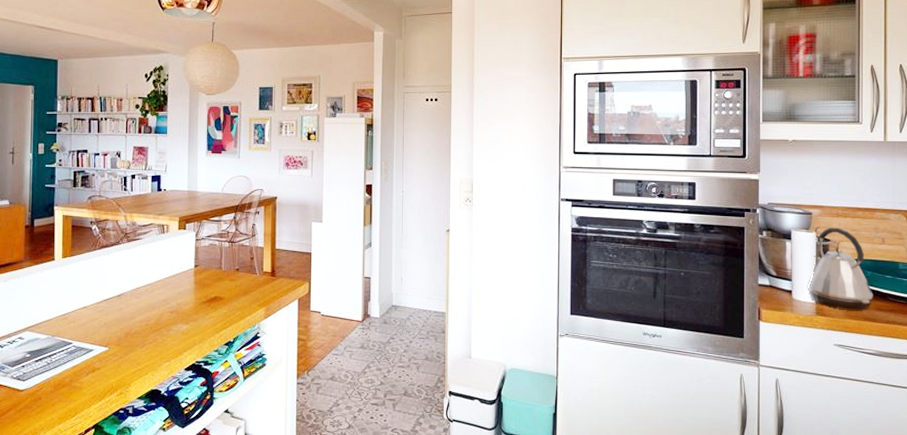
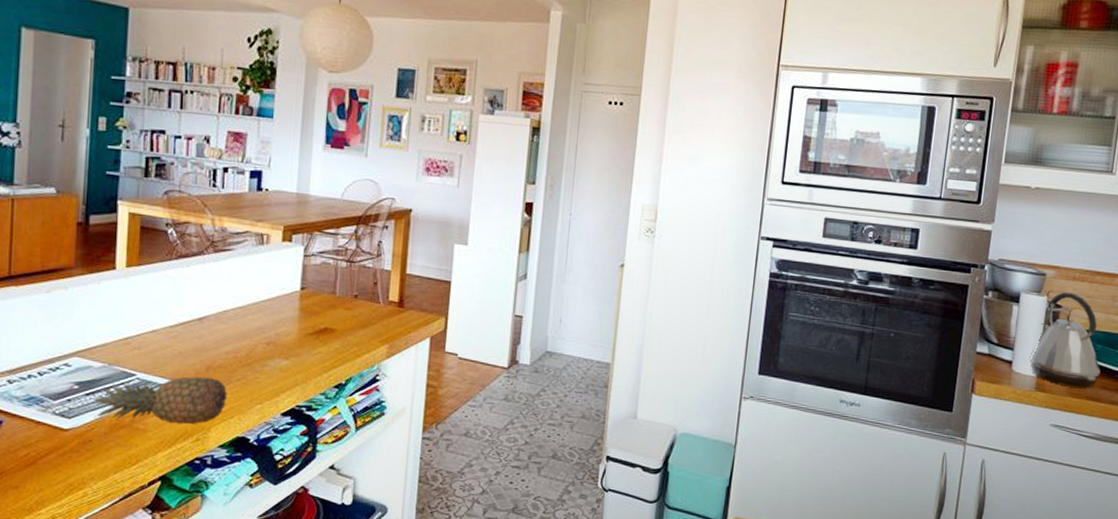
fruit: none [41,342,143,381] -> present [92,377,228,425]

